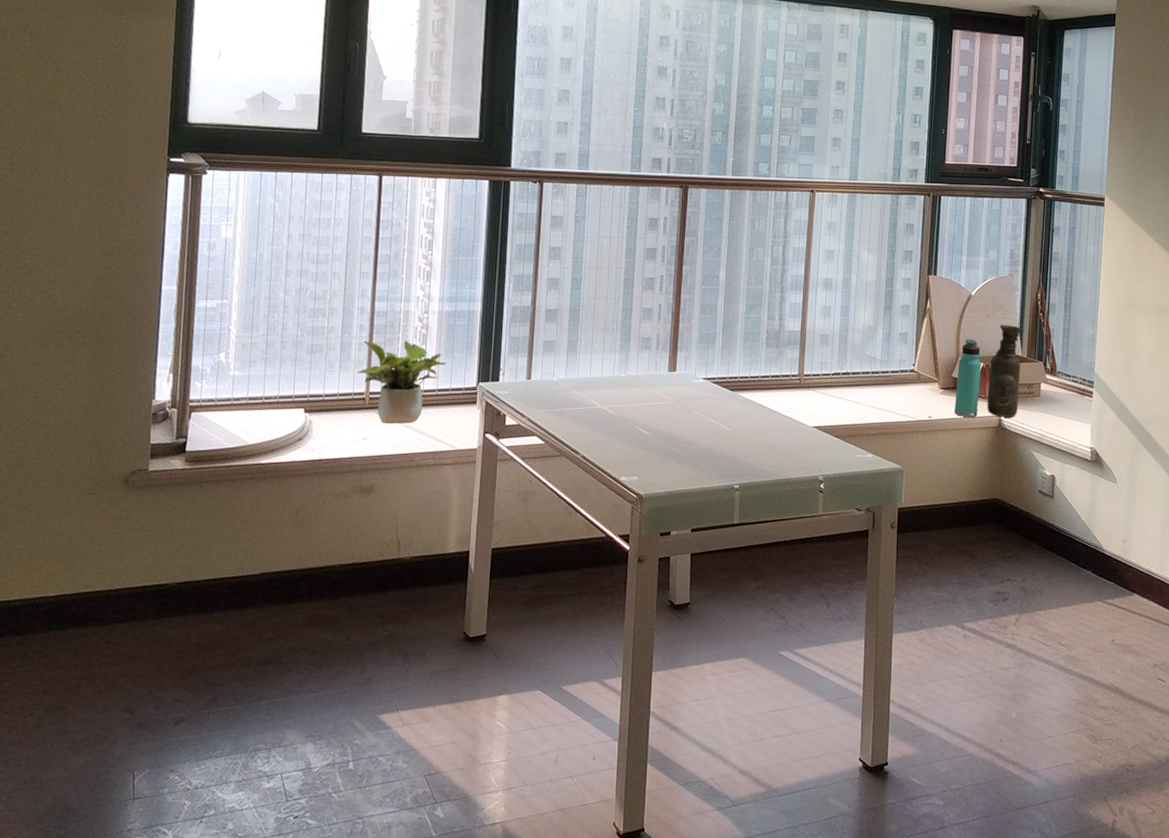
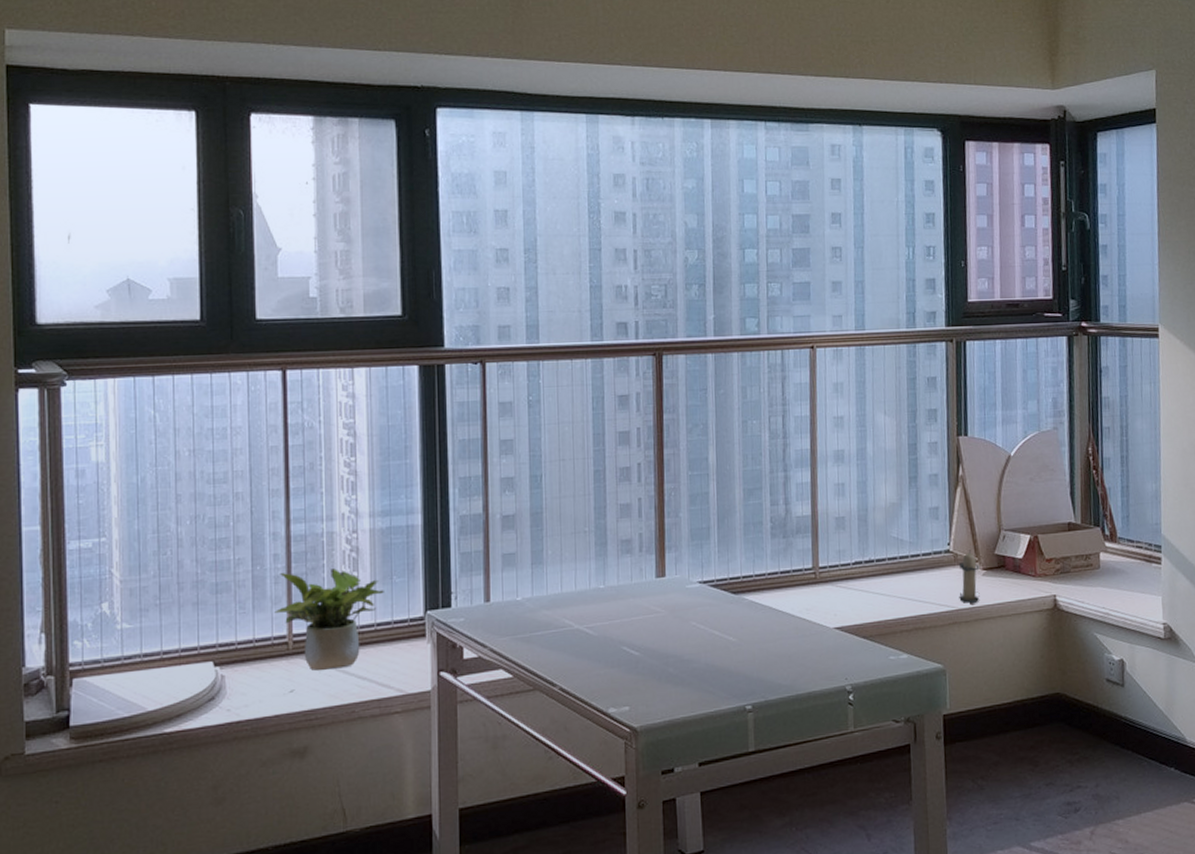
candle: none [919,371,939,416] -> present [958,550,981,603]
thermos bottle: present [955,339,981,418] -> none [1000,507,1029,601]
vase: present [987,324,1022,417] -> none [1037,486,1076,597]

